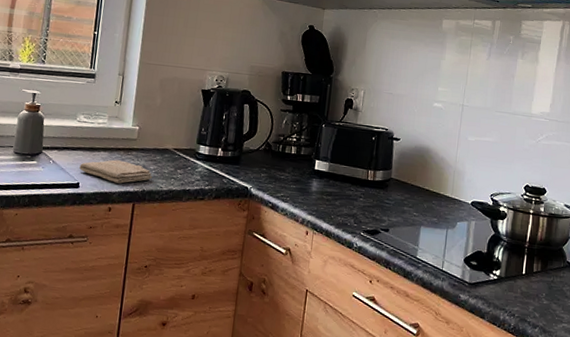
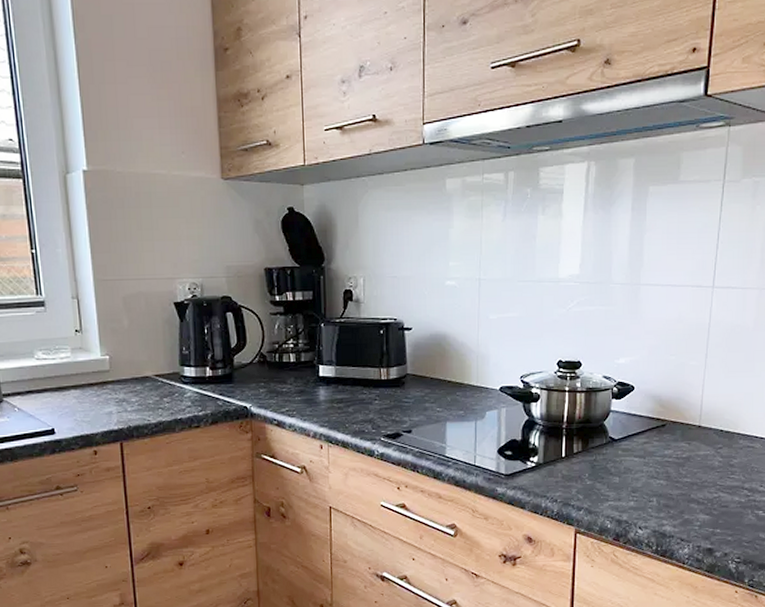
washcloth: present [79,160,152,184] -> none [50,397,136,423]

